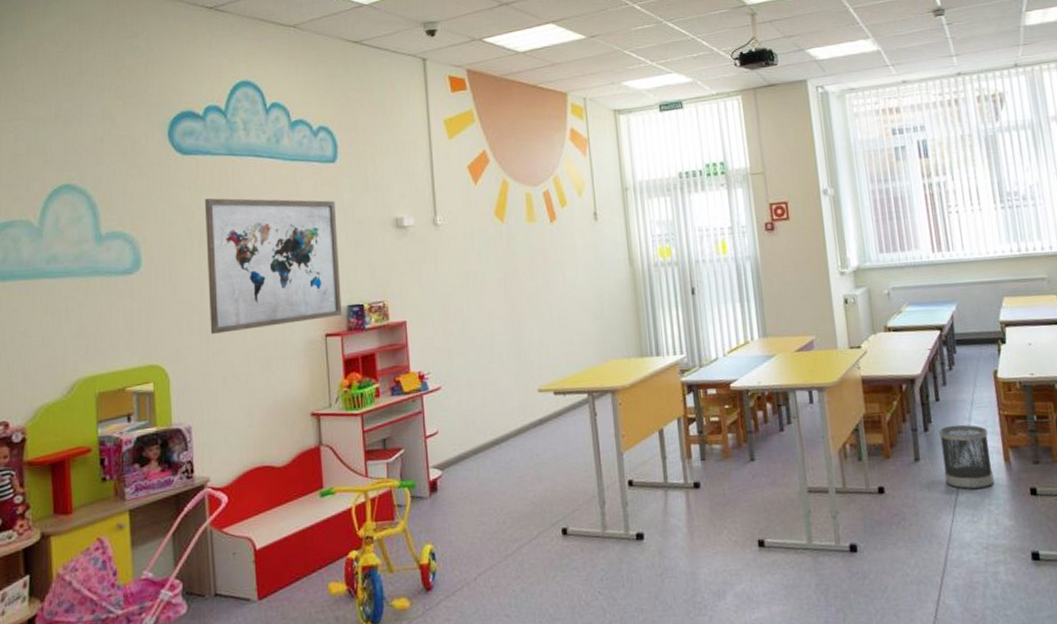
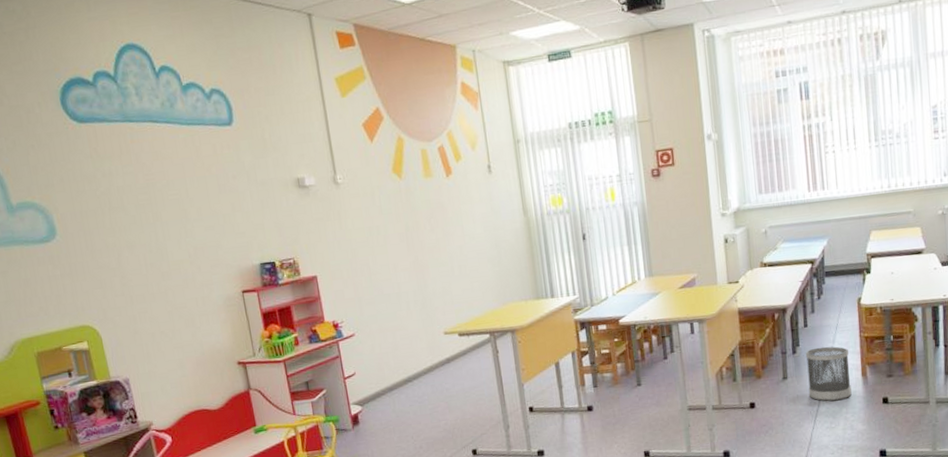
wall art: present [204,198,342,334] -> none [108,163,255,295]

